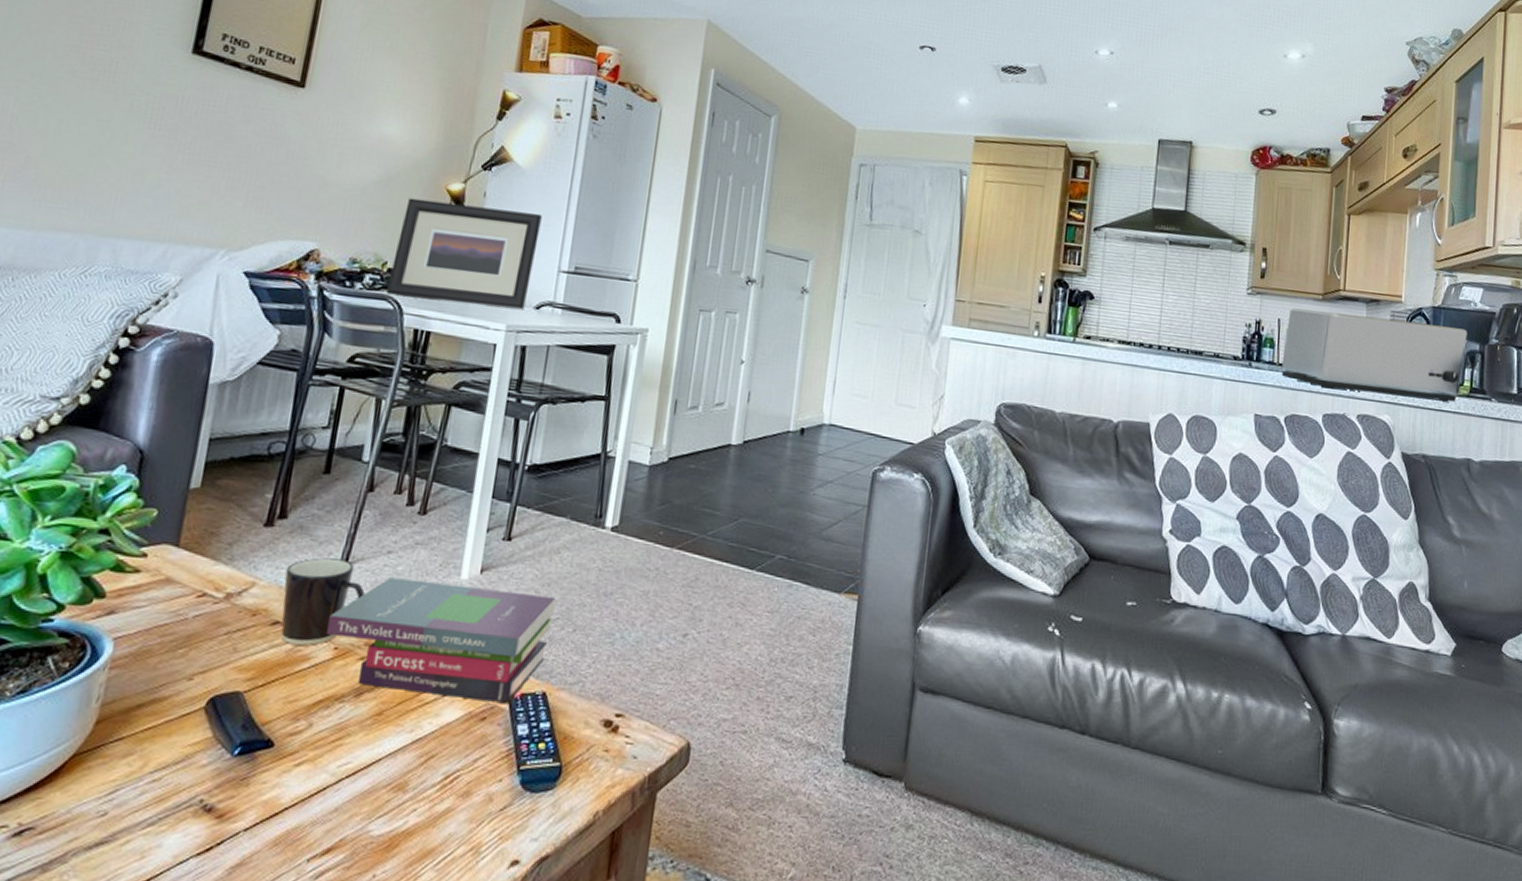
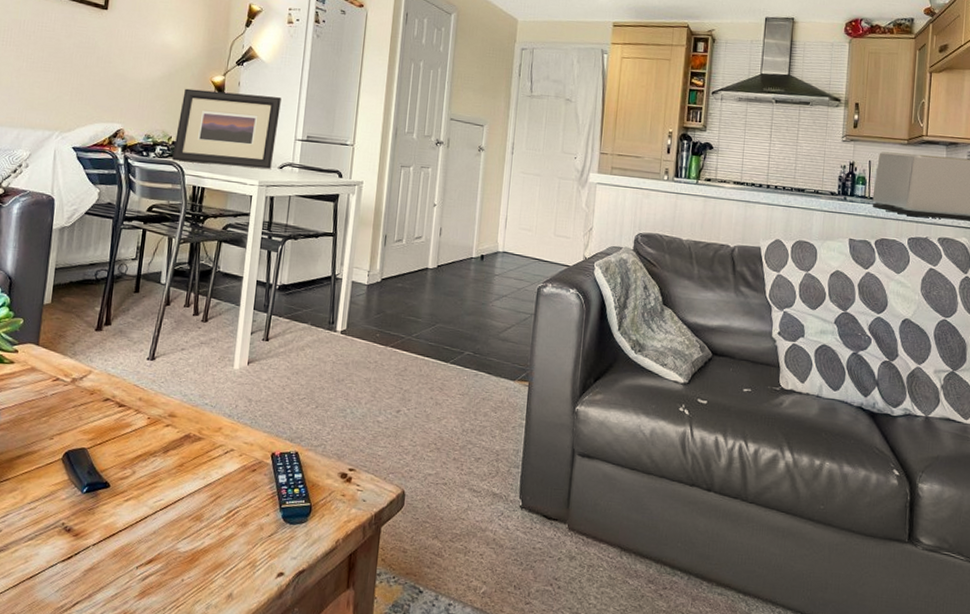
mug: present [280,557,365,646] -> none [110,353,167,416]
books: present [327,577,556,704] -> none [142,367,303,460]

